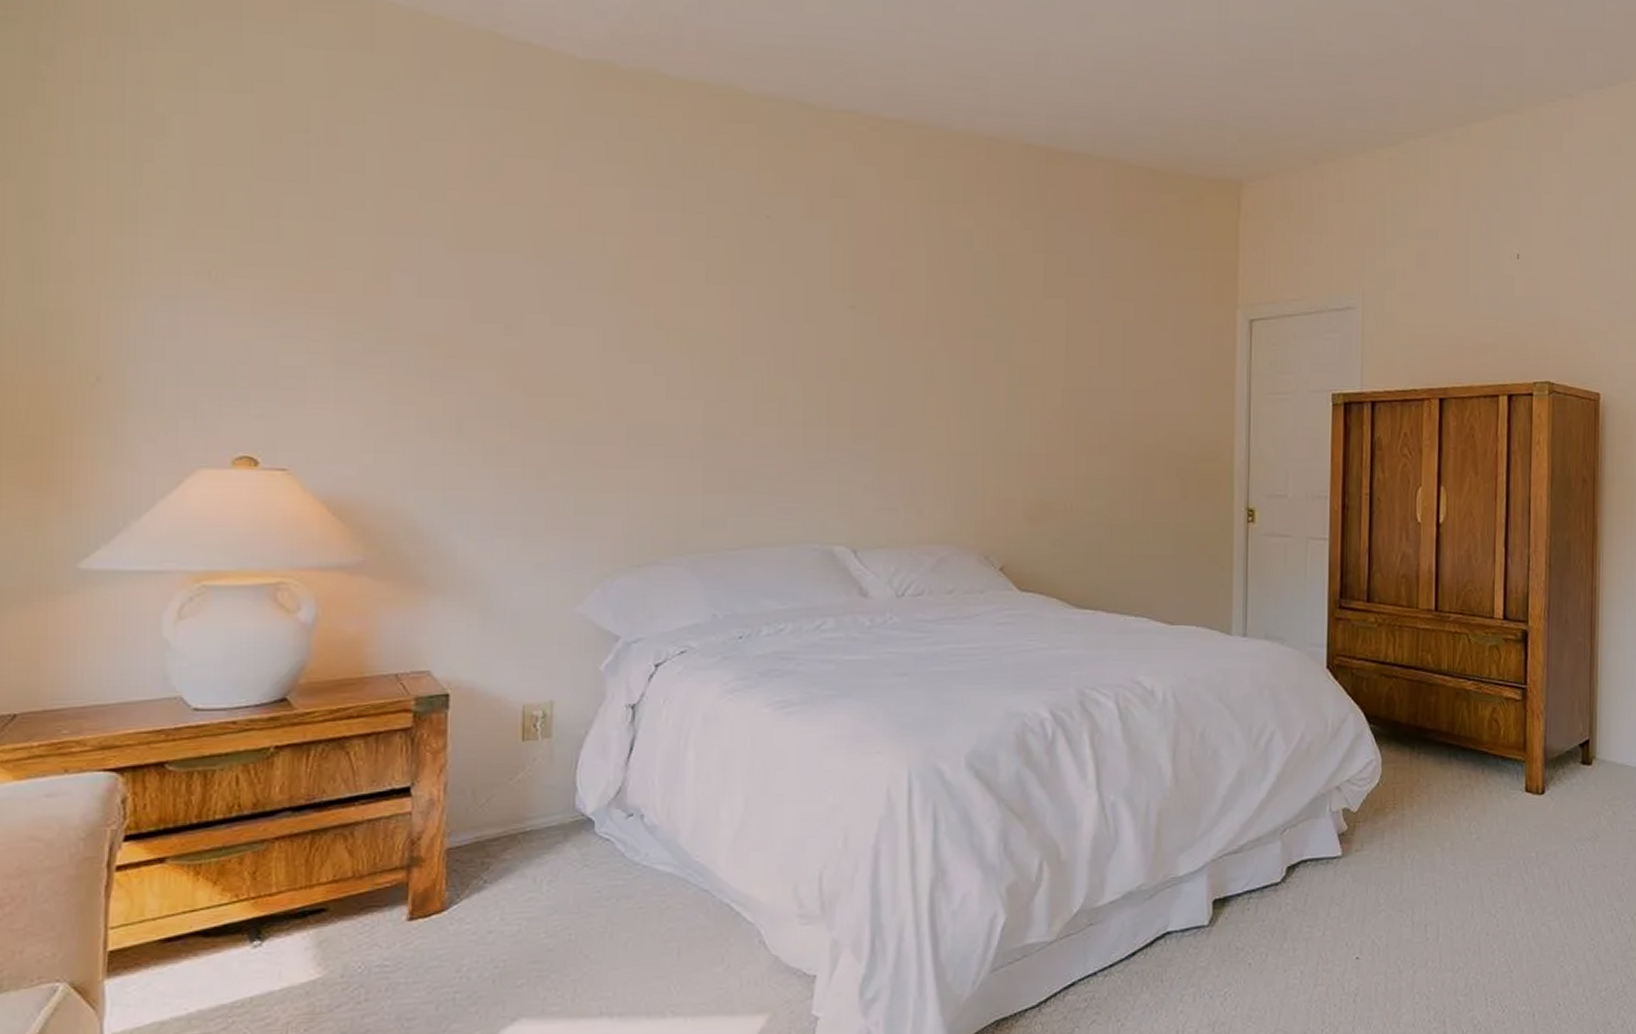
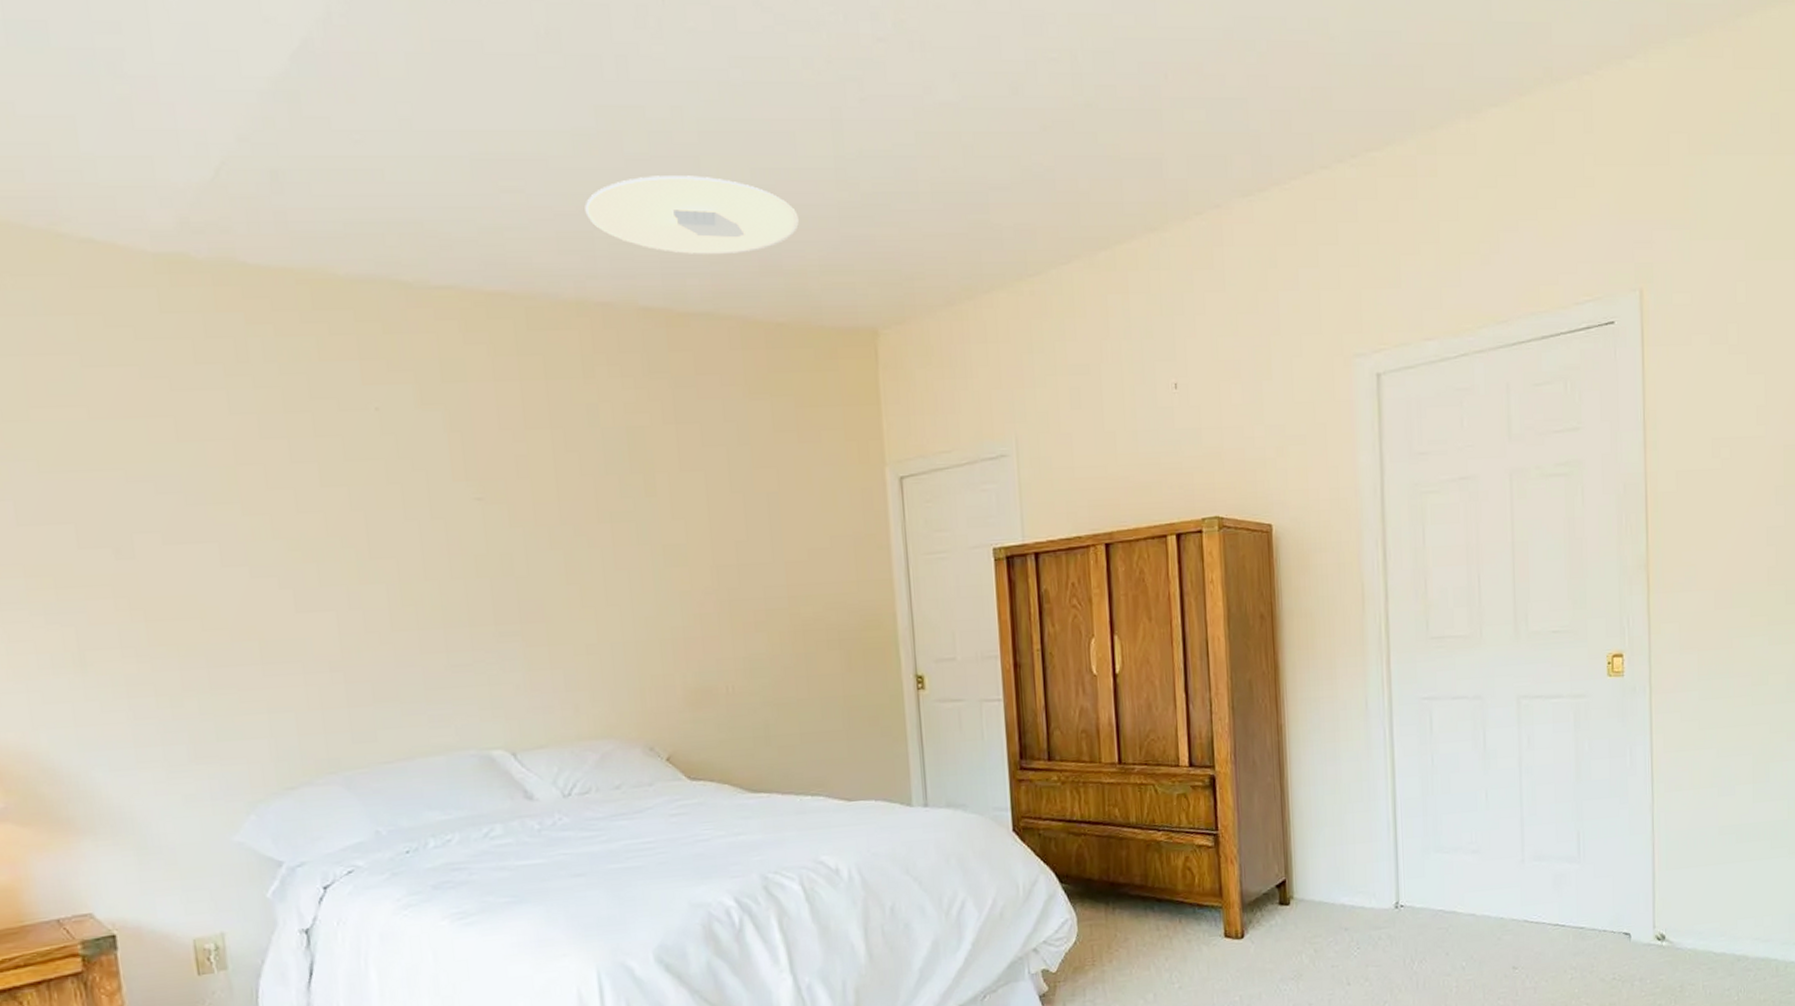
ceiling light: none [983,27,1179,103] -> present [585,176,799,254]

